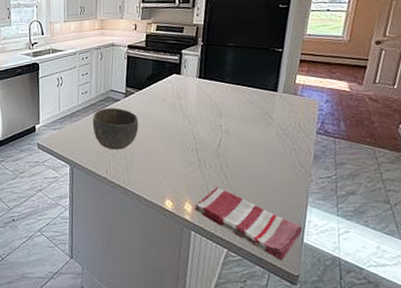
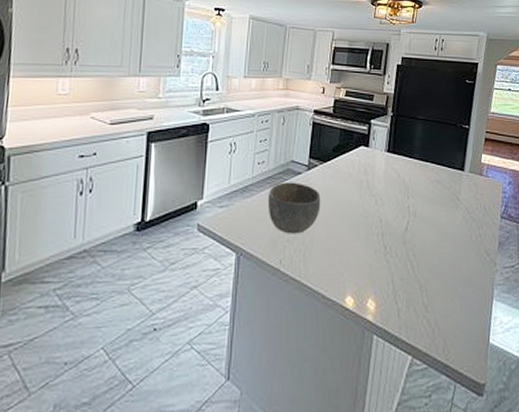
dish towel: present [194,188,303,261] -> none [378,280,489,367]

